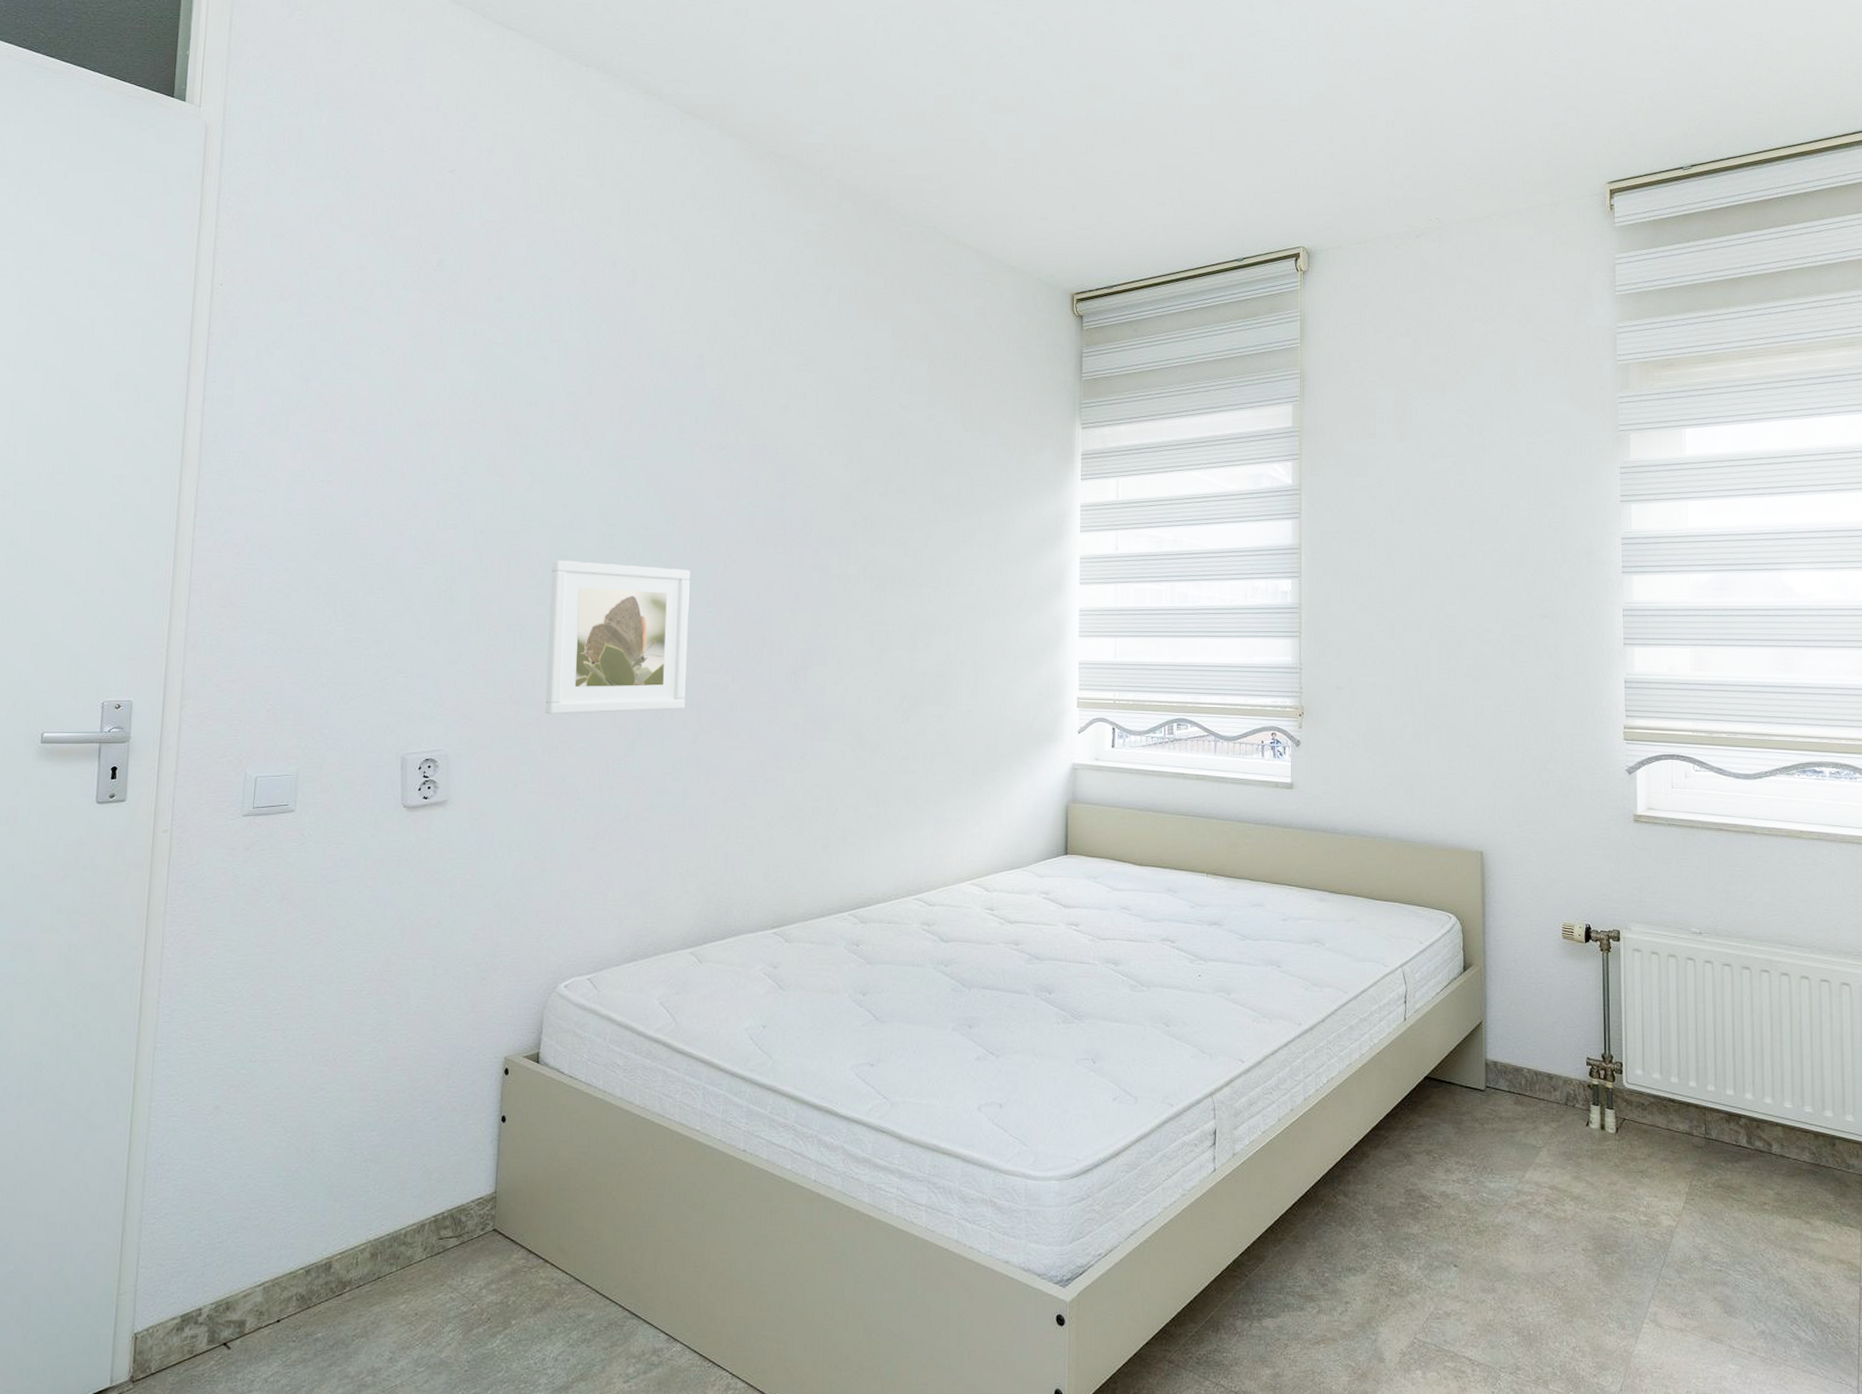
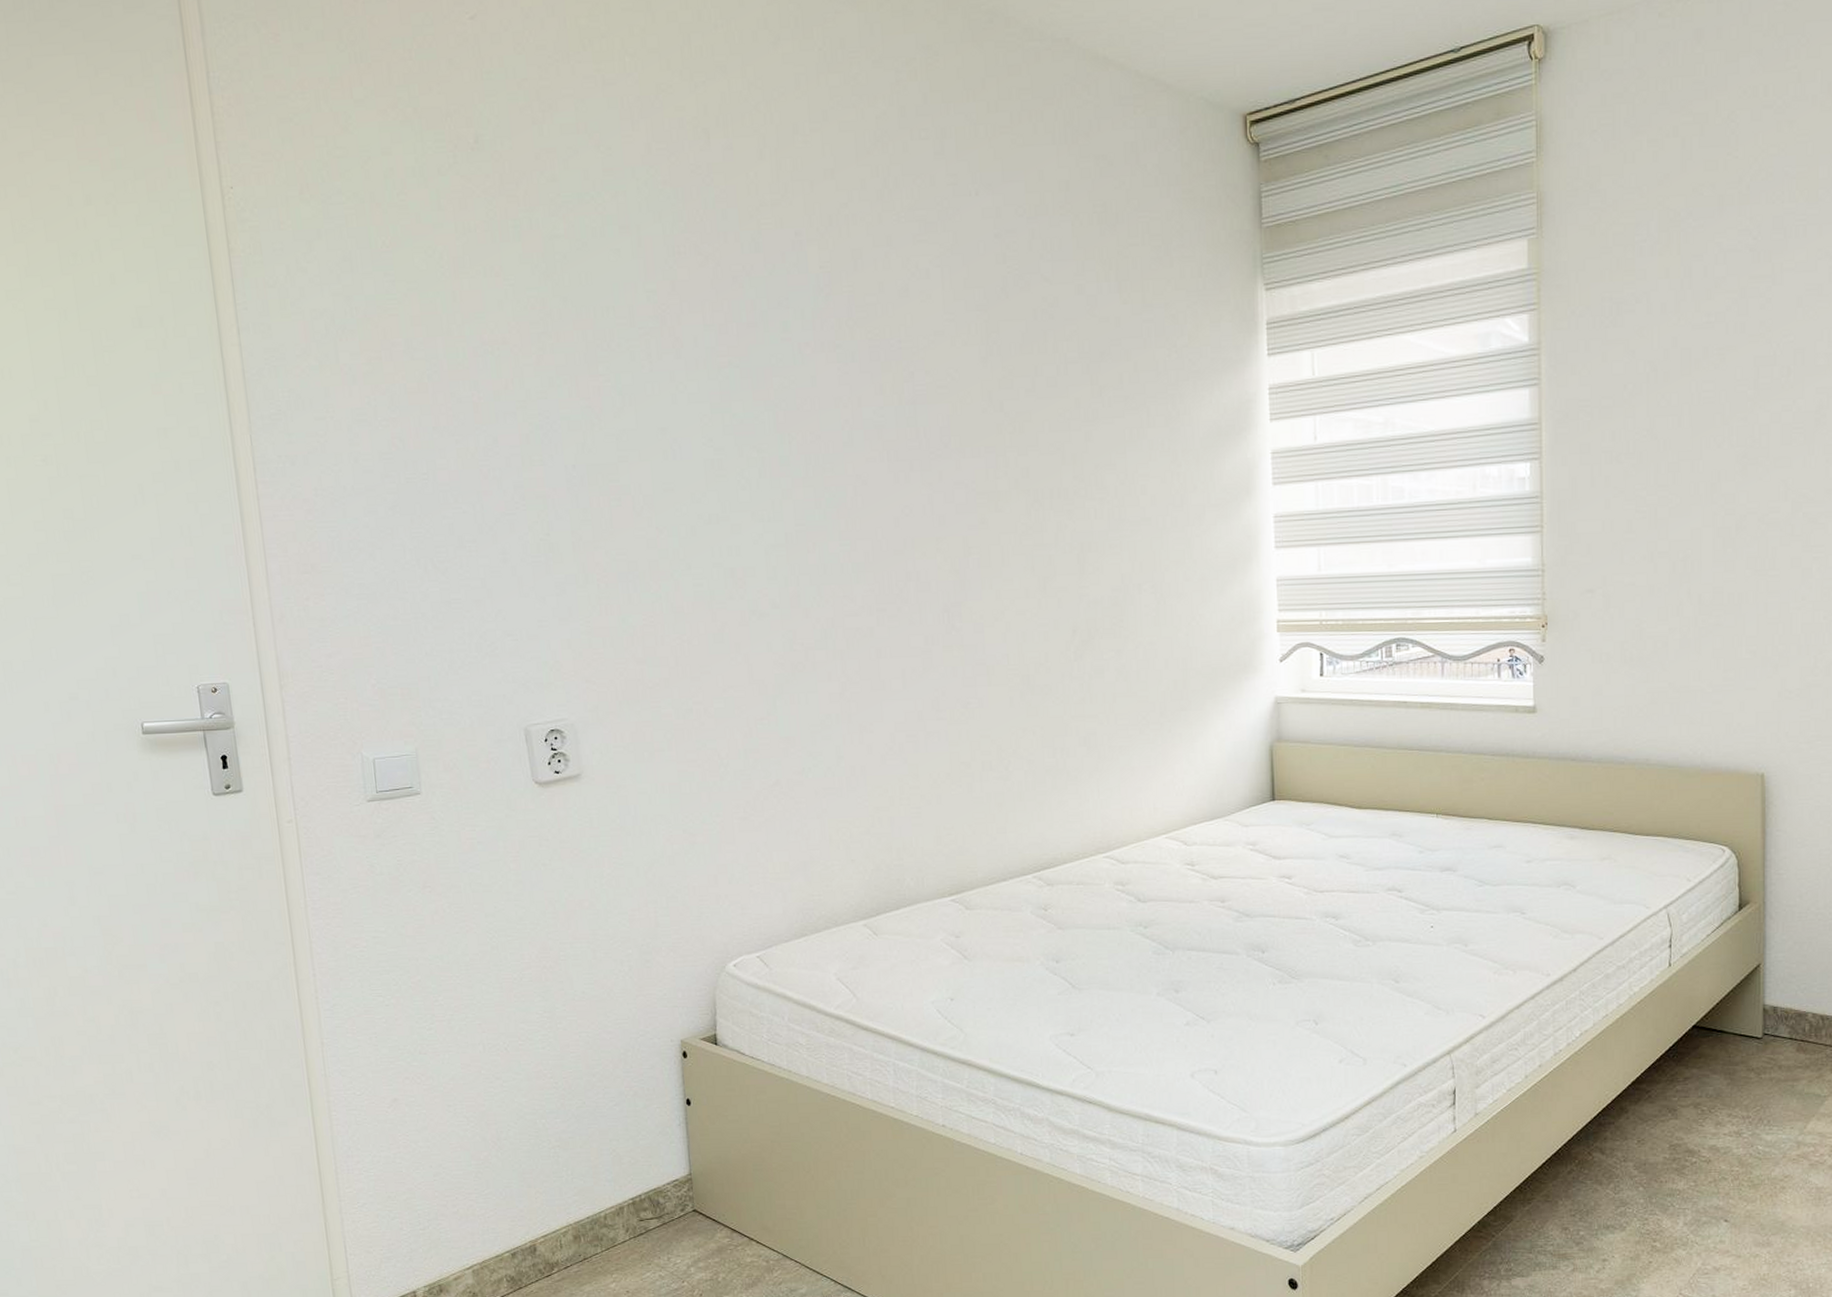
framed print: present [544,560,690,715] -> none [657,494,827,673]

